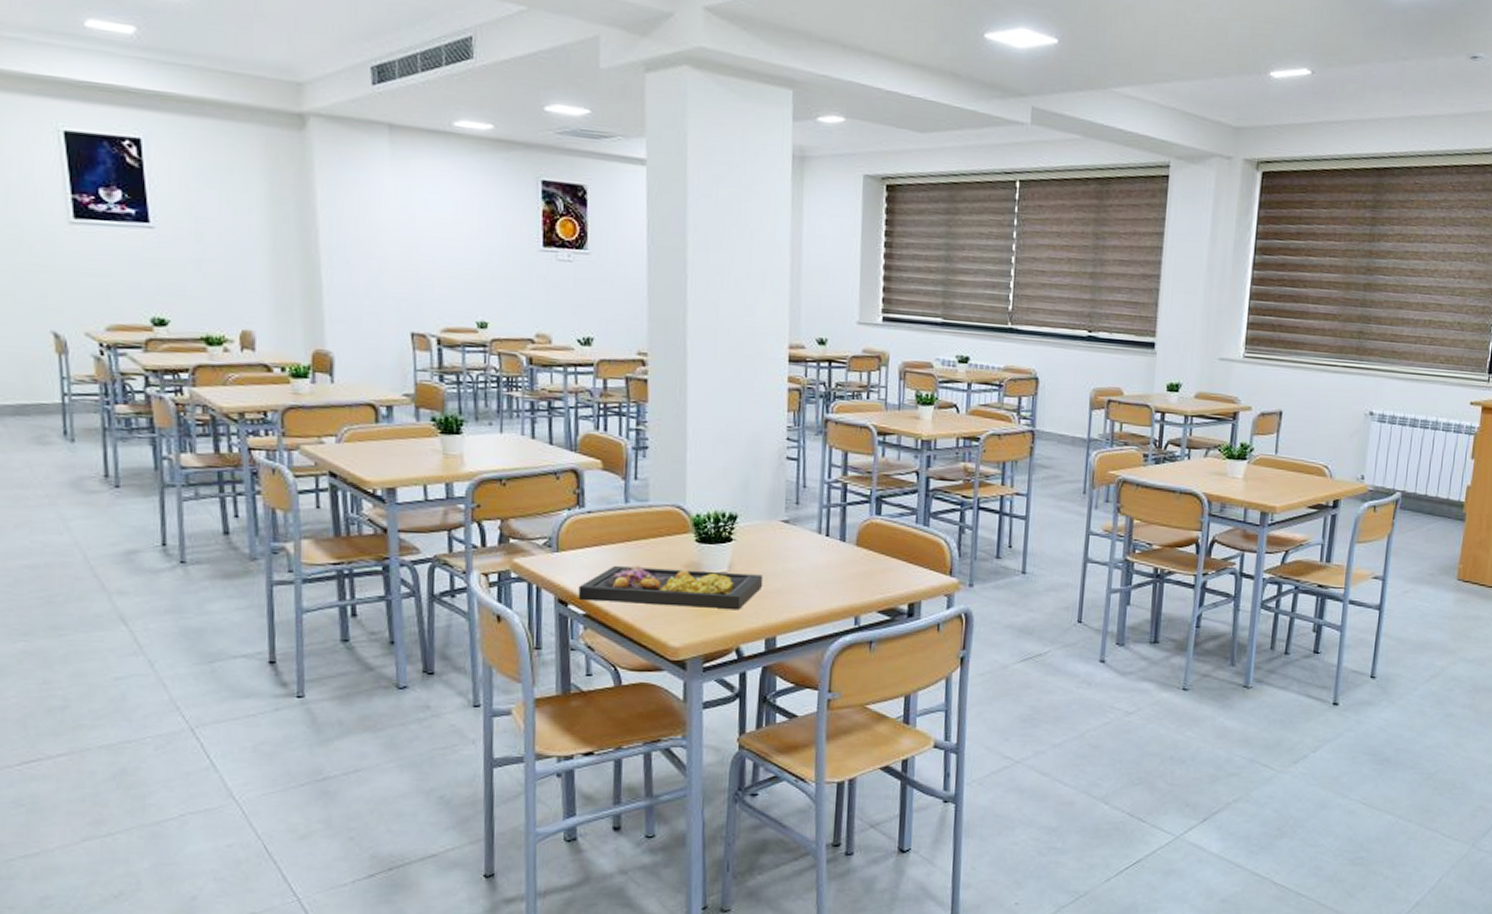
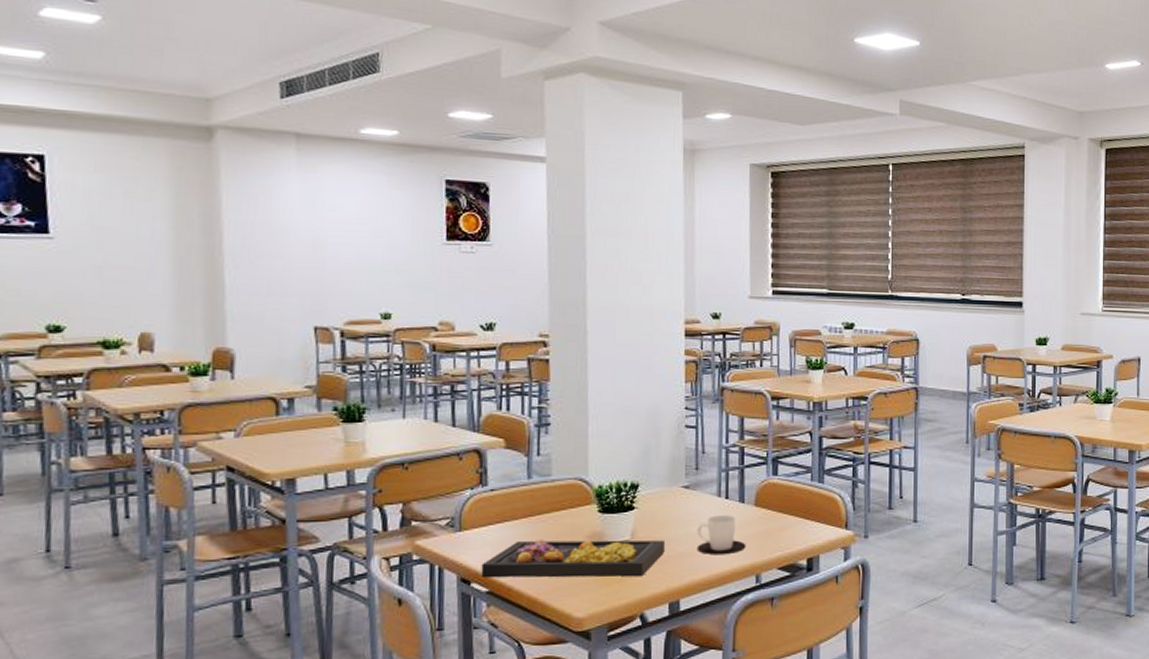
cup: none [795,553,846,593] -> present [696,515,746,554]

